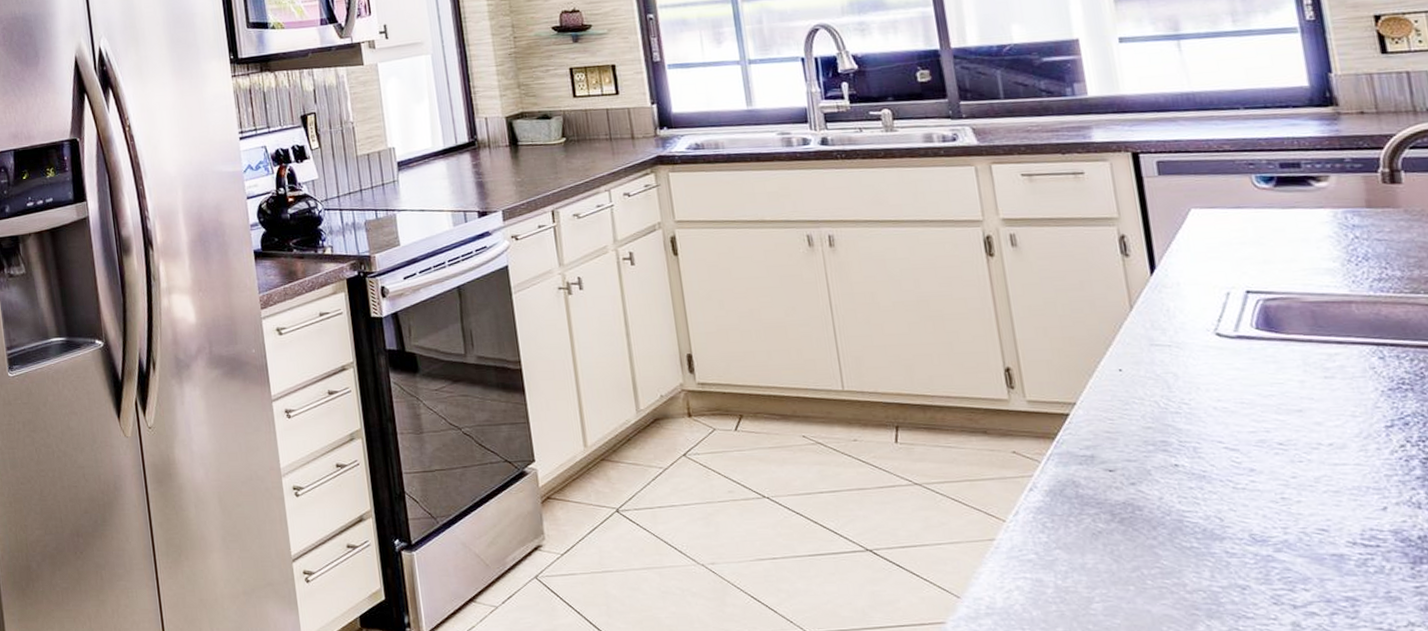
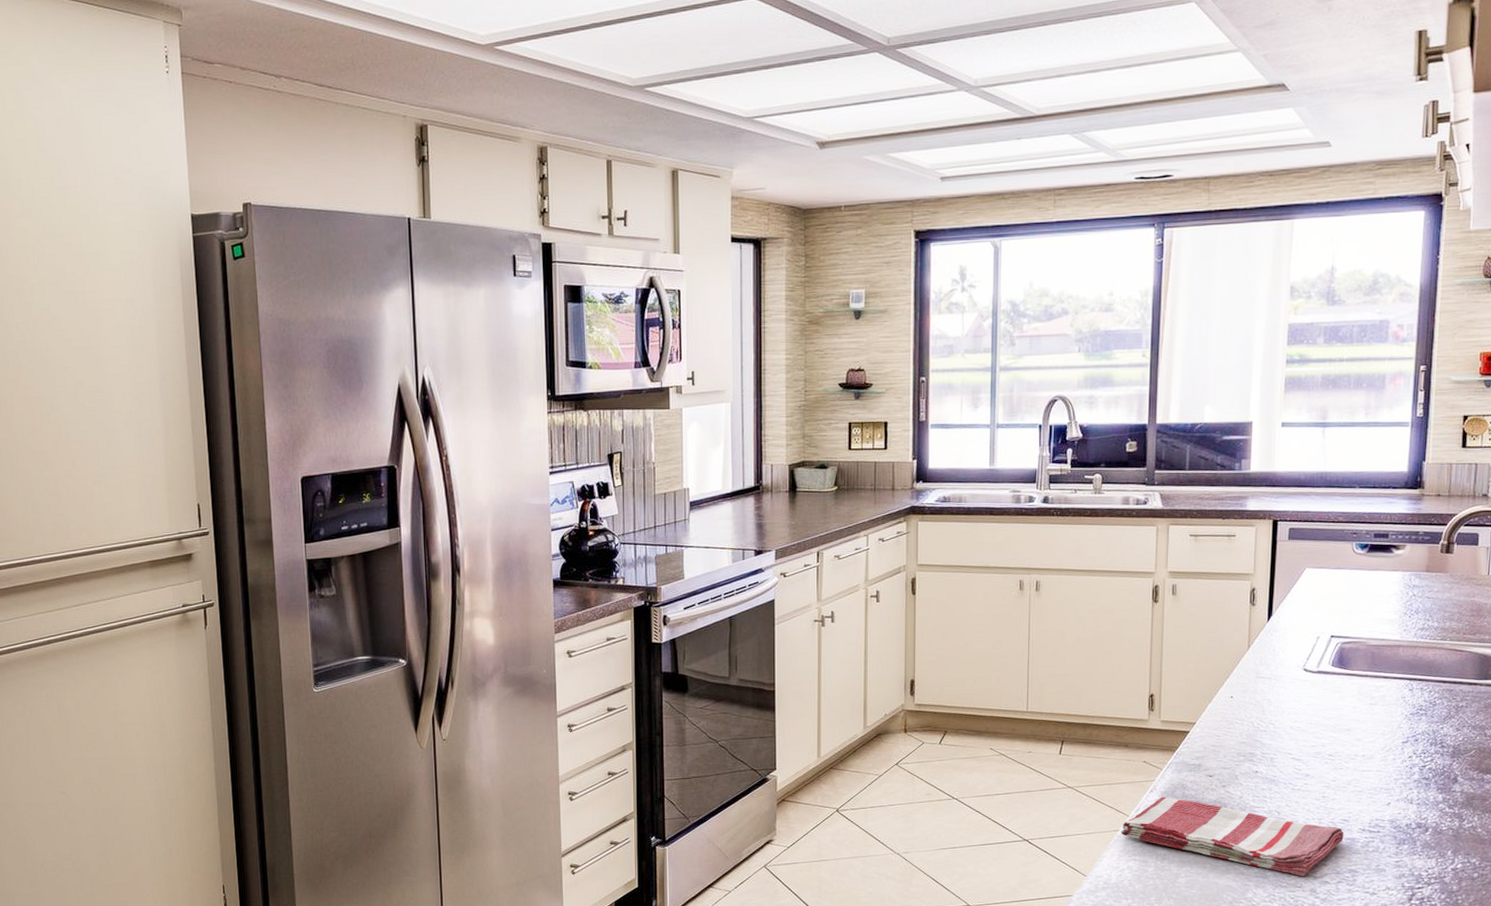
dish towel: none [997,497,1327,606] -> present [1120,796,1344,877]

